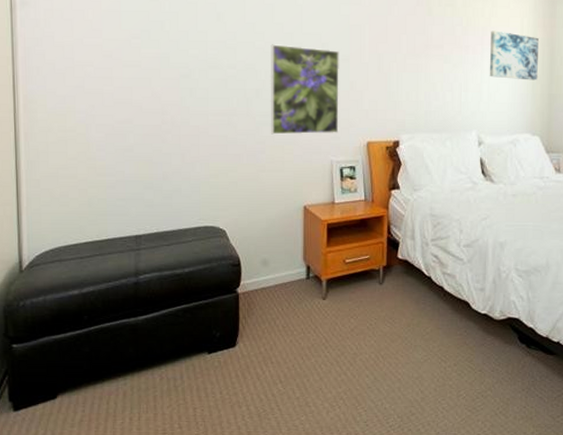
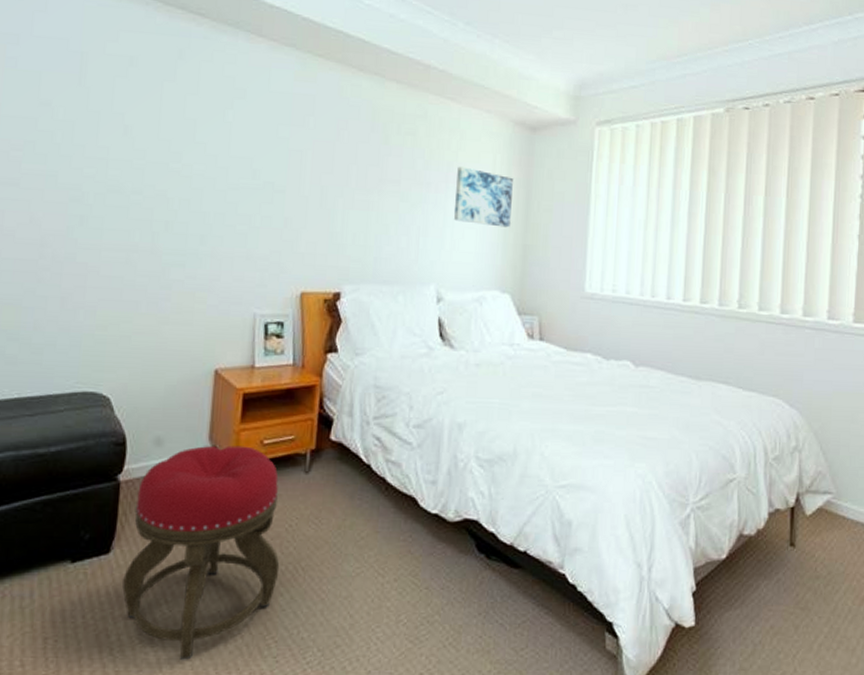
stool: none [247,264,365,424] -> present [122,445,280,660]
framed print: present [270,44,340,135] -> none [180,167,274,281]

